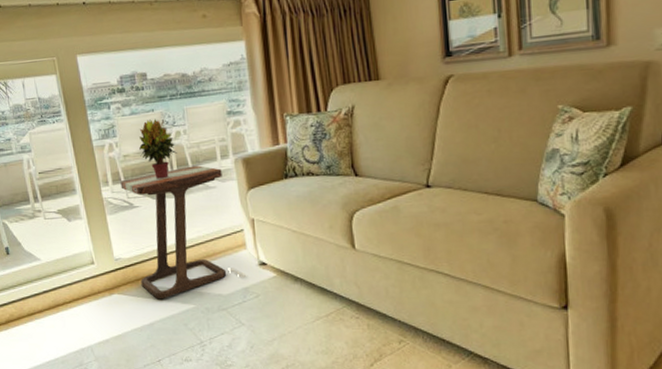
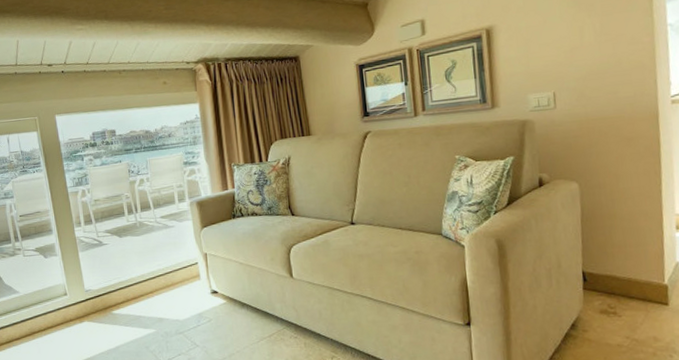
side table: present [120,165,248,298] -> none [91,208,202,325]
potted plant: present [139,119,177,179] -> none [108,169,141,220]

